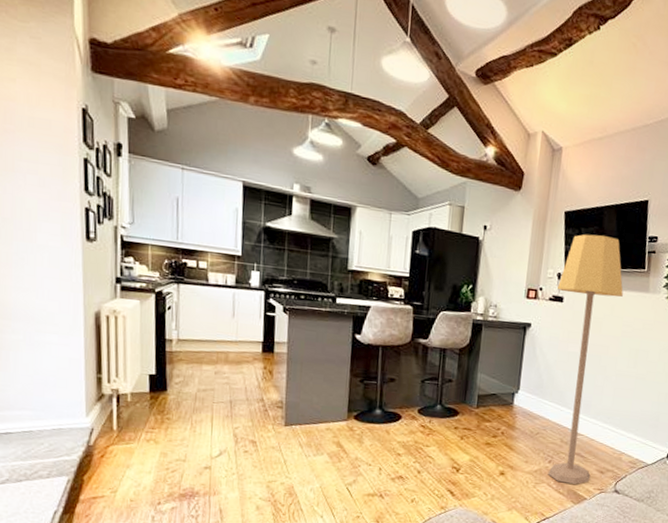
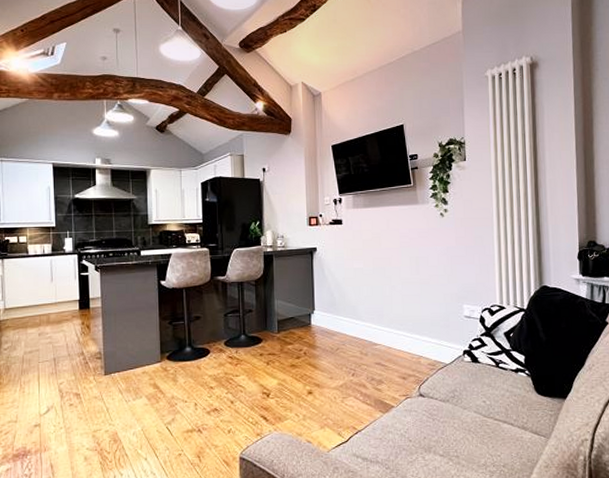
lamp: present [547,234,624,484] -> none [336,161,395,394]

